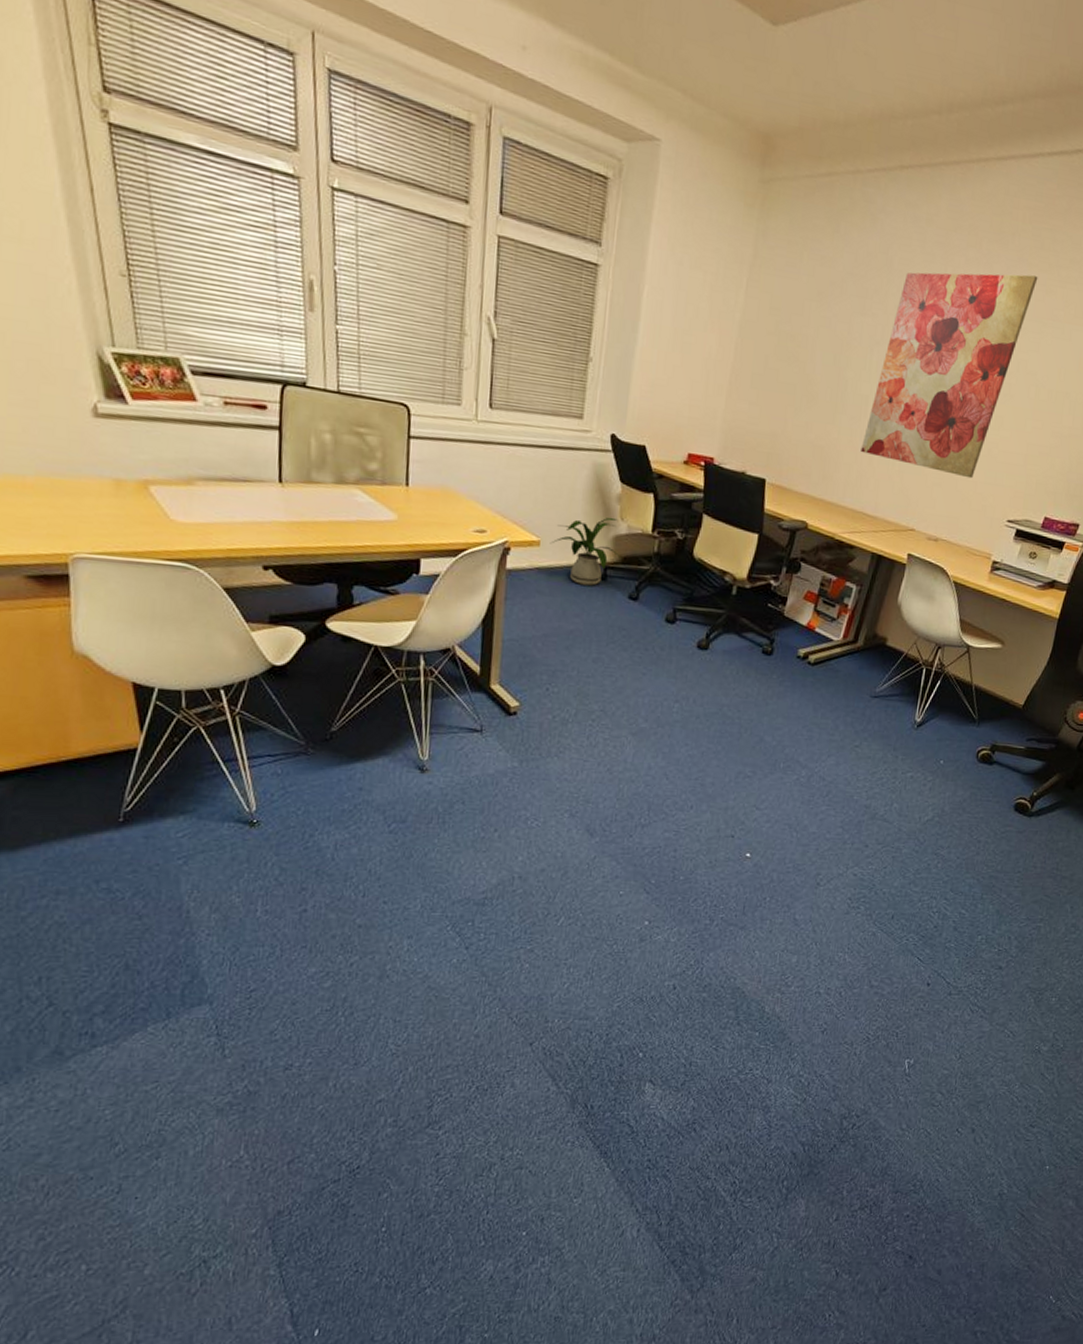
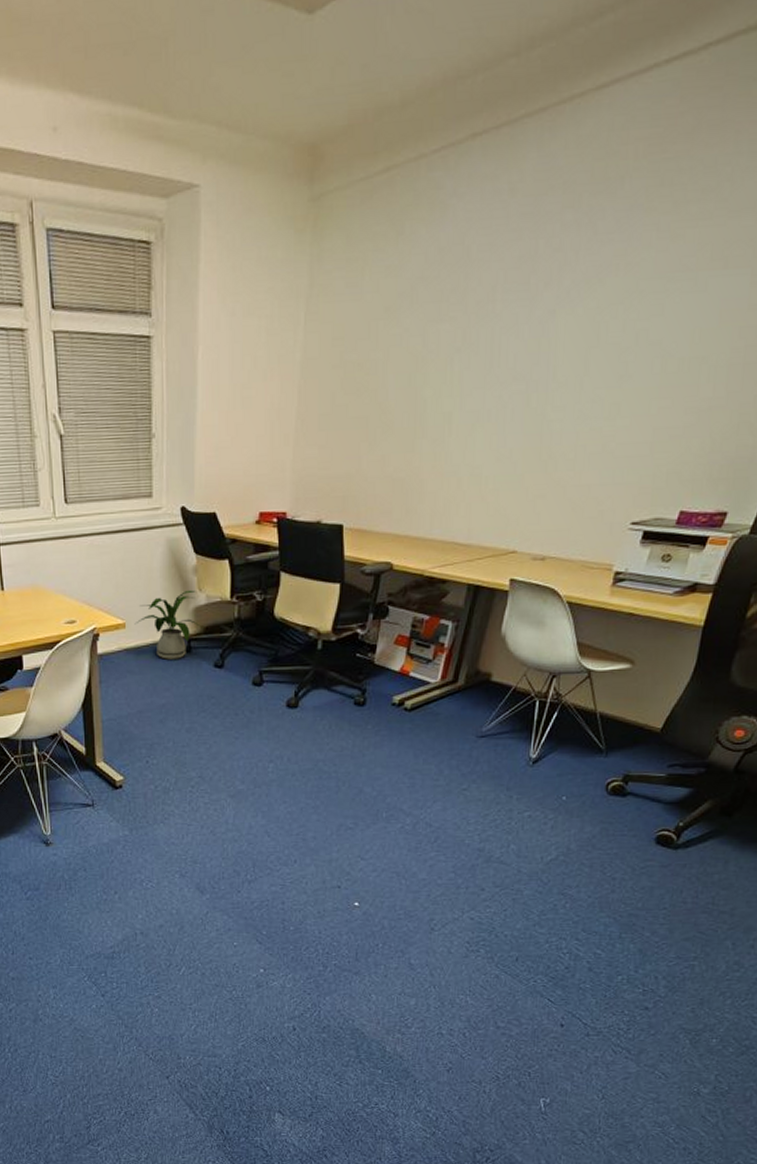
wall art: present [861,272,1038,479] -> none [447,222,659,483]

